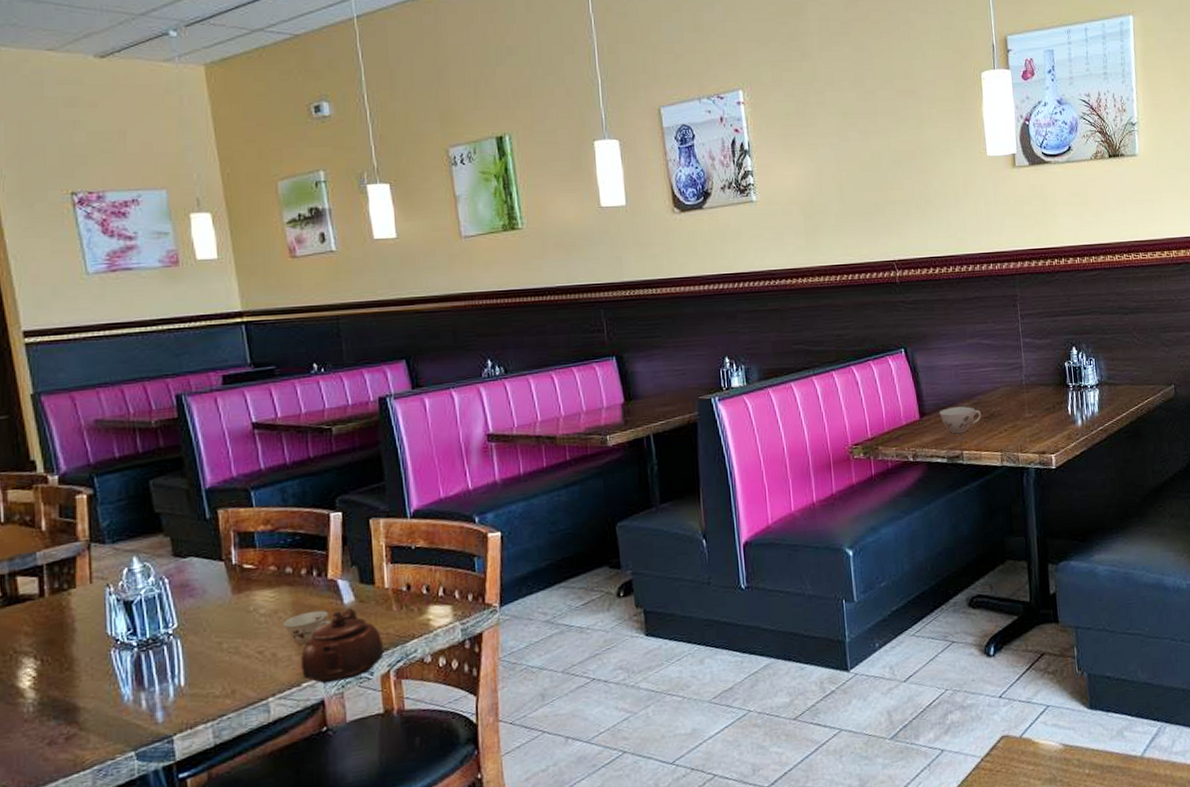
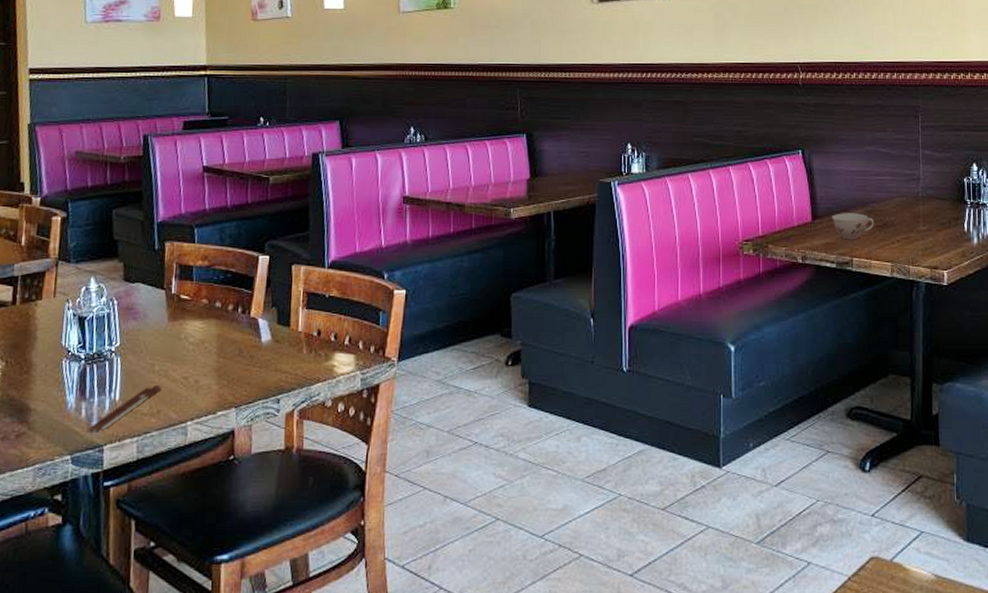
chopsticks: none [150,664,234,723] -> present [87,385,162,432]
teacup: present [283,610,332,645] -> none [208,345,249,376]
teapot: present [301,608,384,683] -> none [218,346,292,413]

